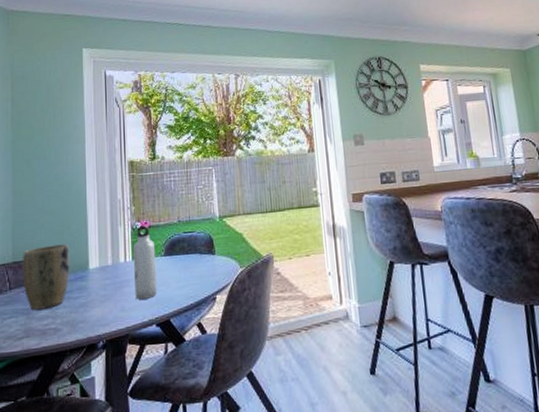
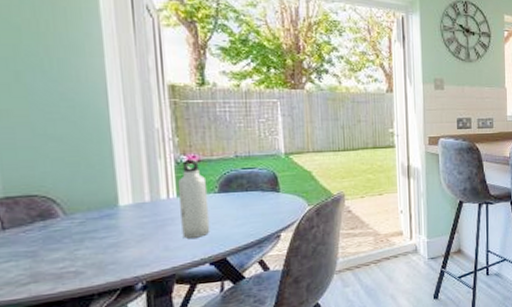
plant pot: present [23,244,70,310] -> none [19,177,92,252]

